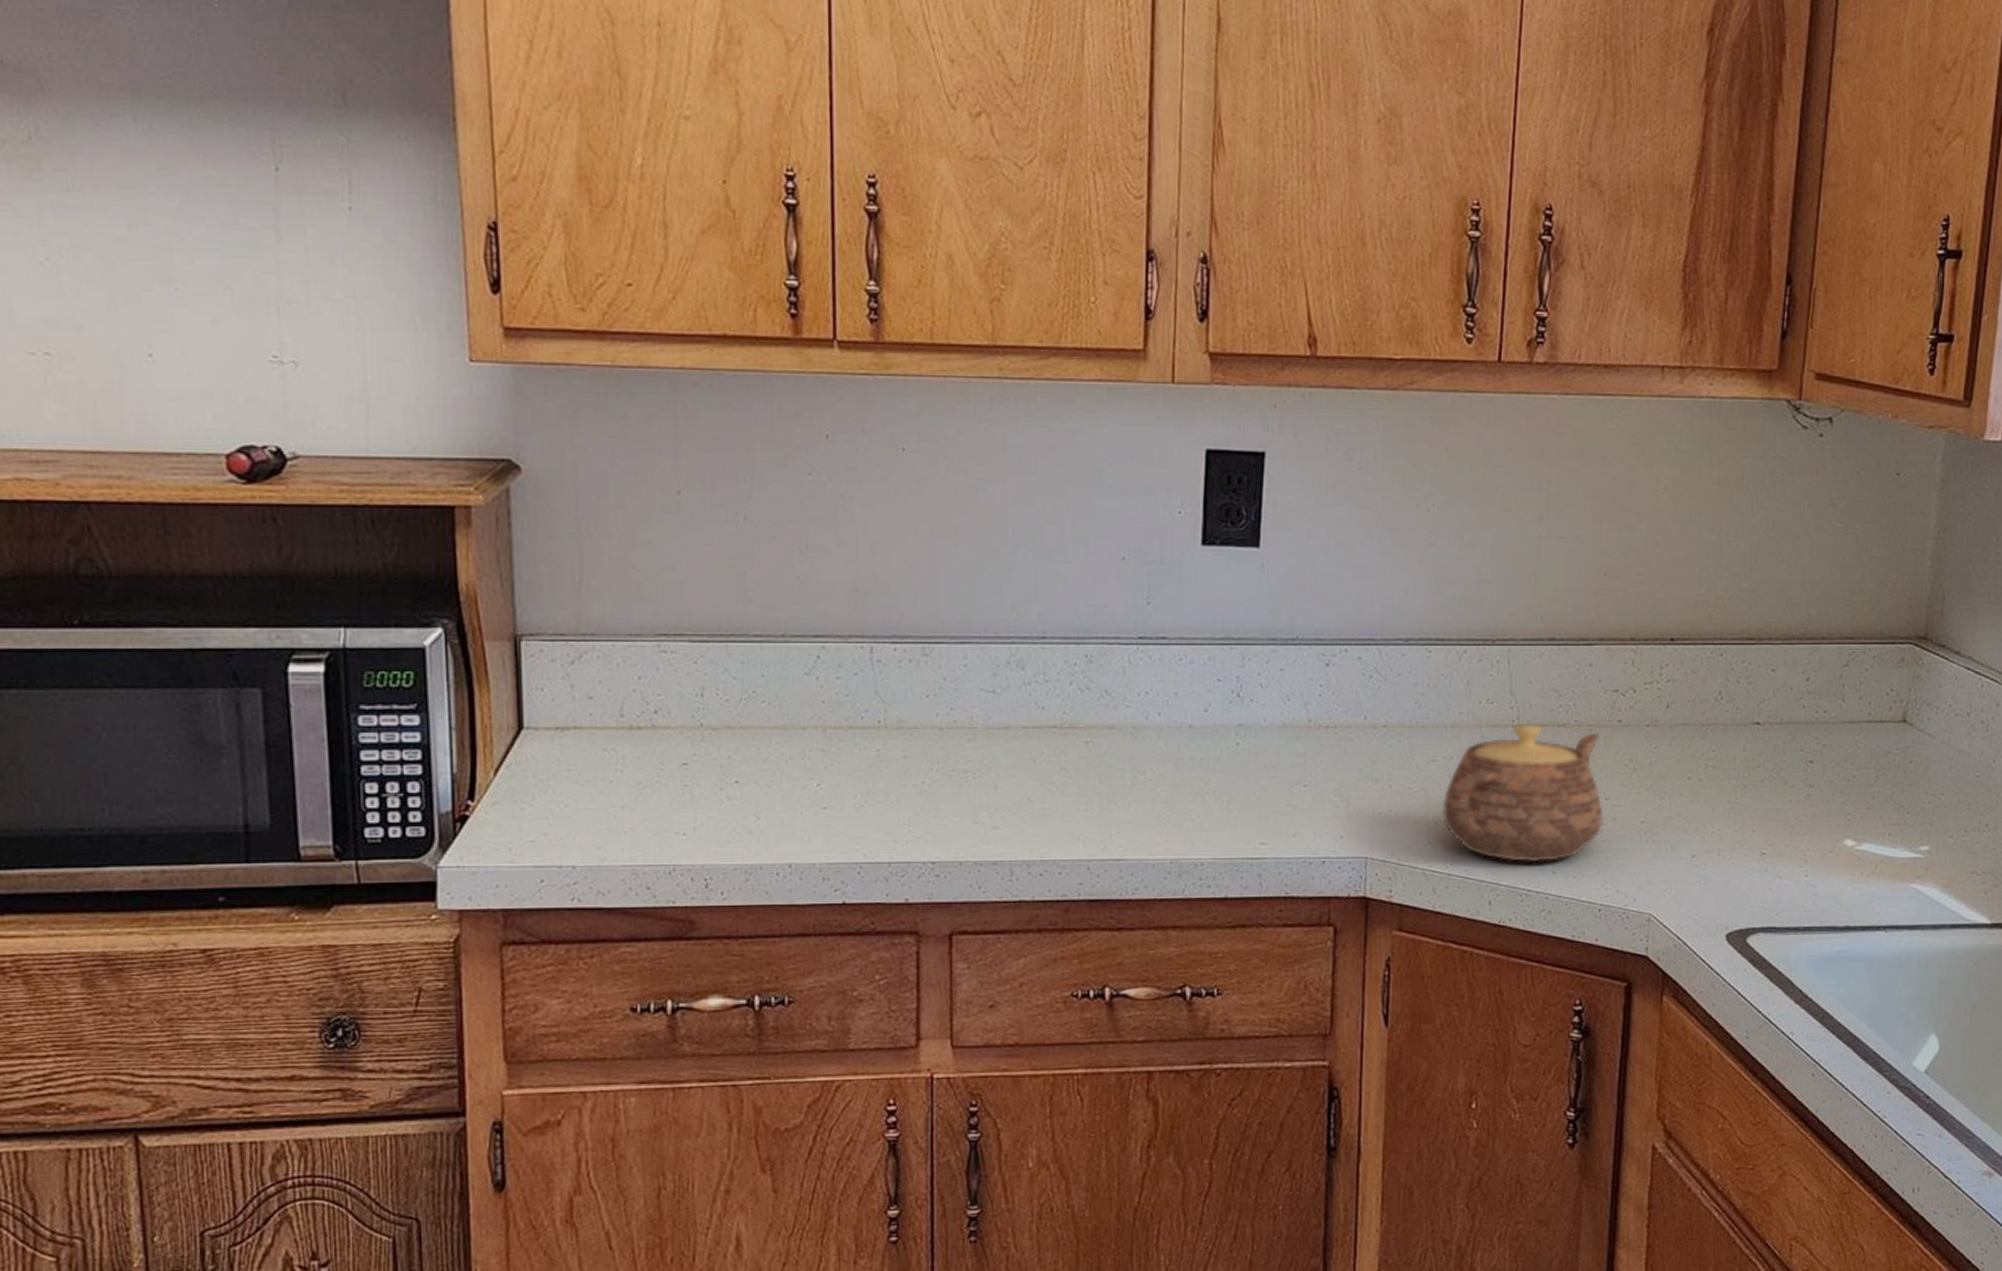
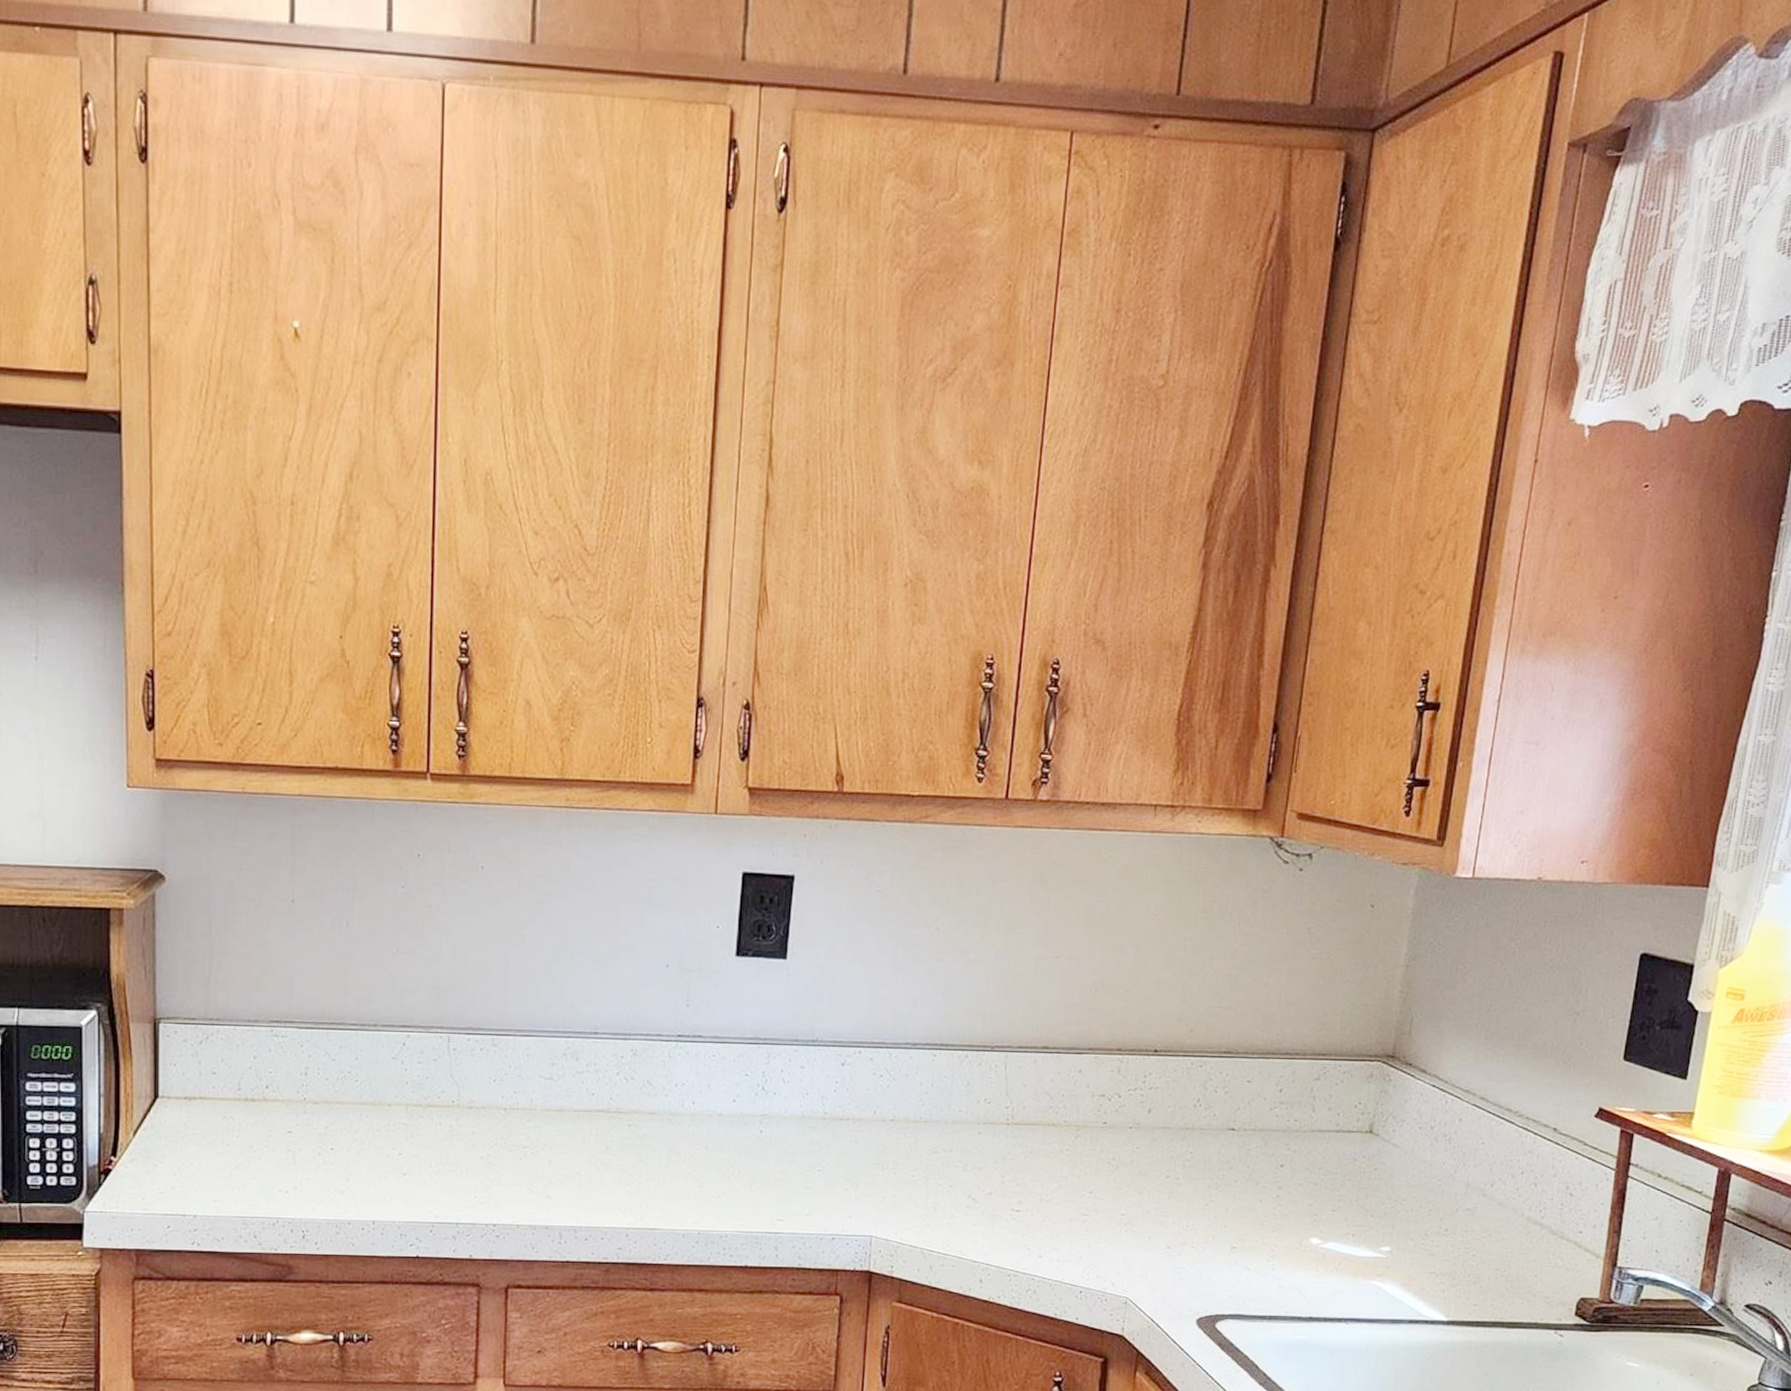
teapot: present [1441,723,1603,863] -> none [940,1122,1087,1247]

